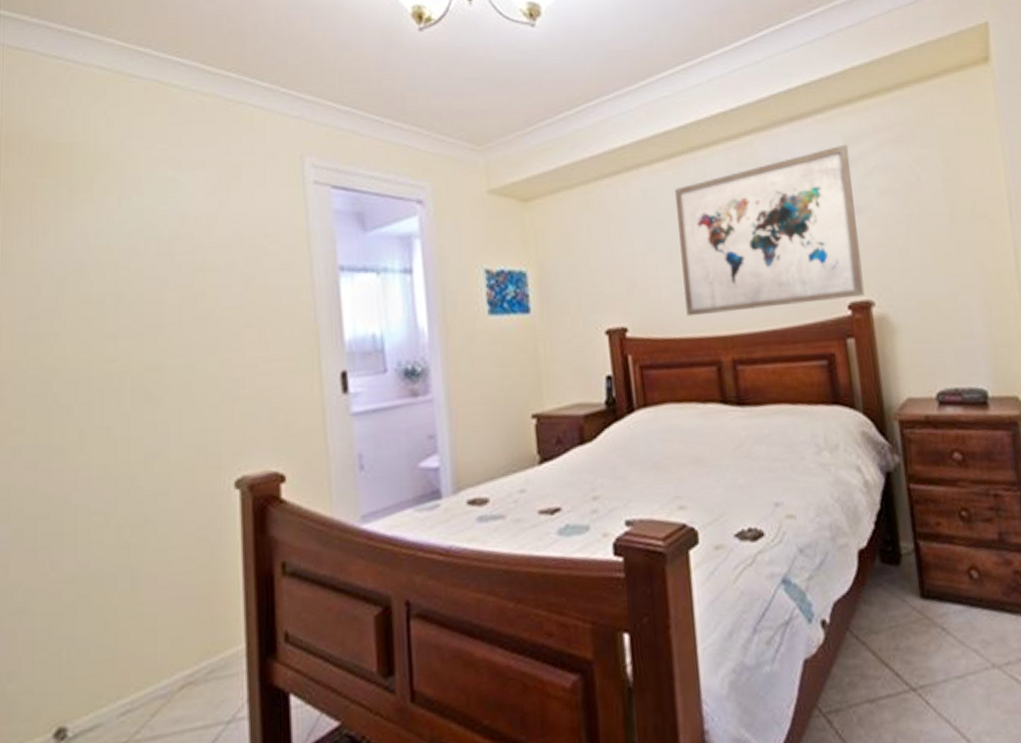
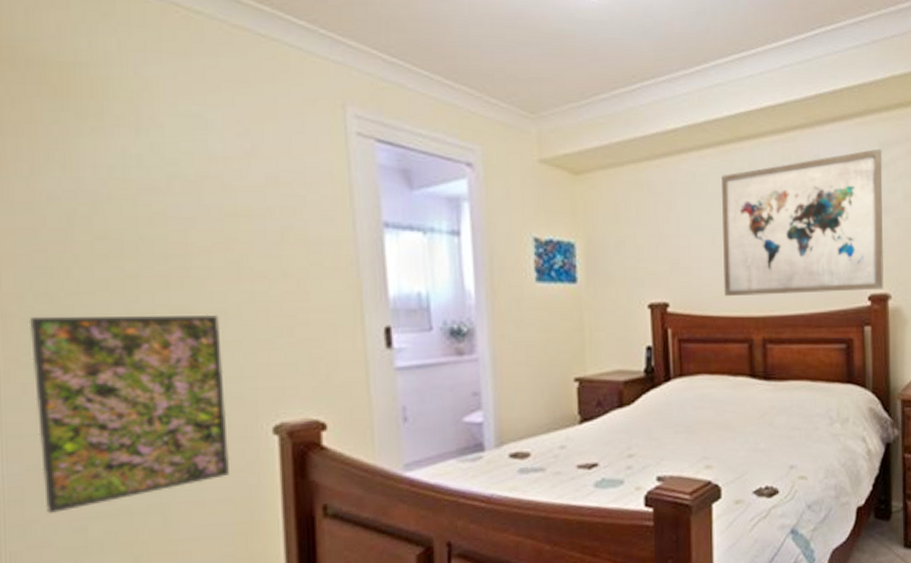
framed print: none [21,369,195,578] -> present [28,314,230,513]

